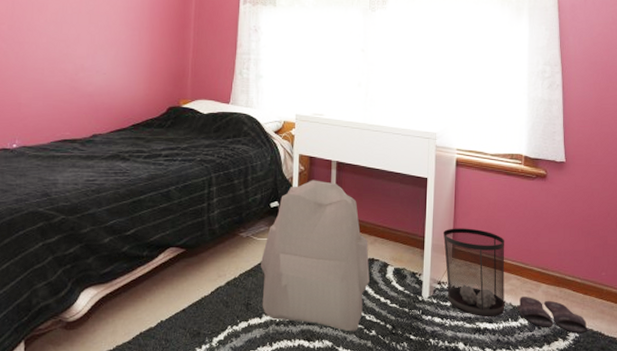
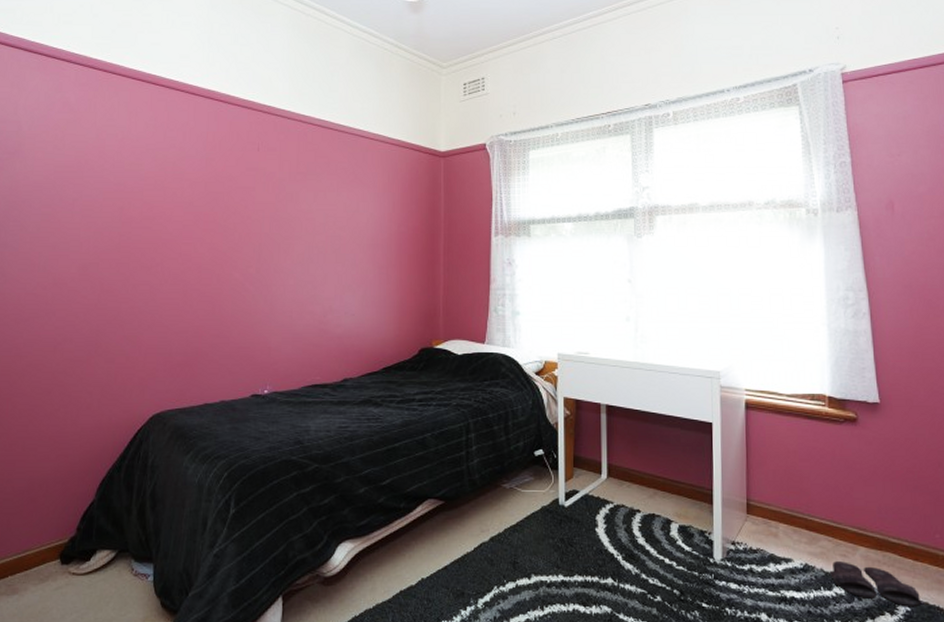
backpack: present [261,180,370,331] -> none [527,425,651,596]
waste bin: present [443,228,505,316] -> none [734,480,815,584]

